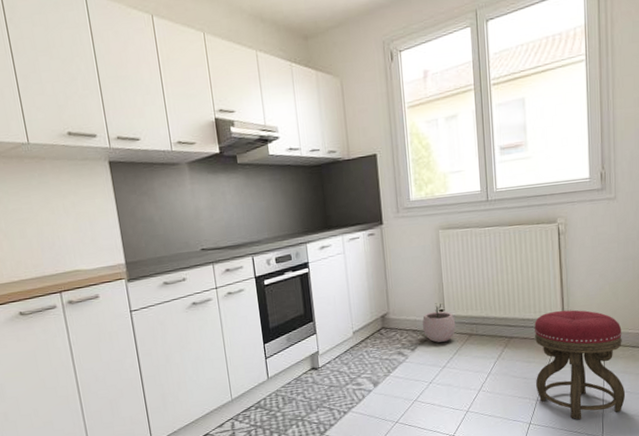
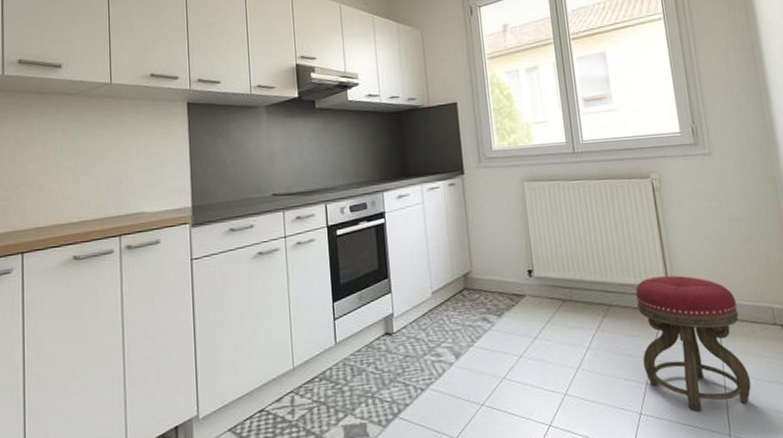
plant pot: present [422,303,456,343] -> none [509,262,547,308]

